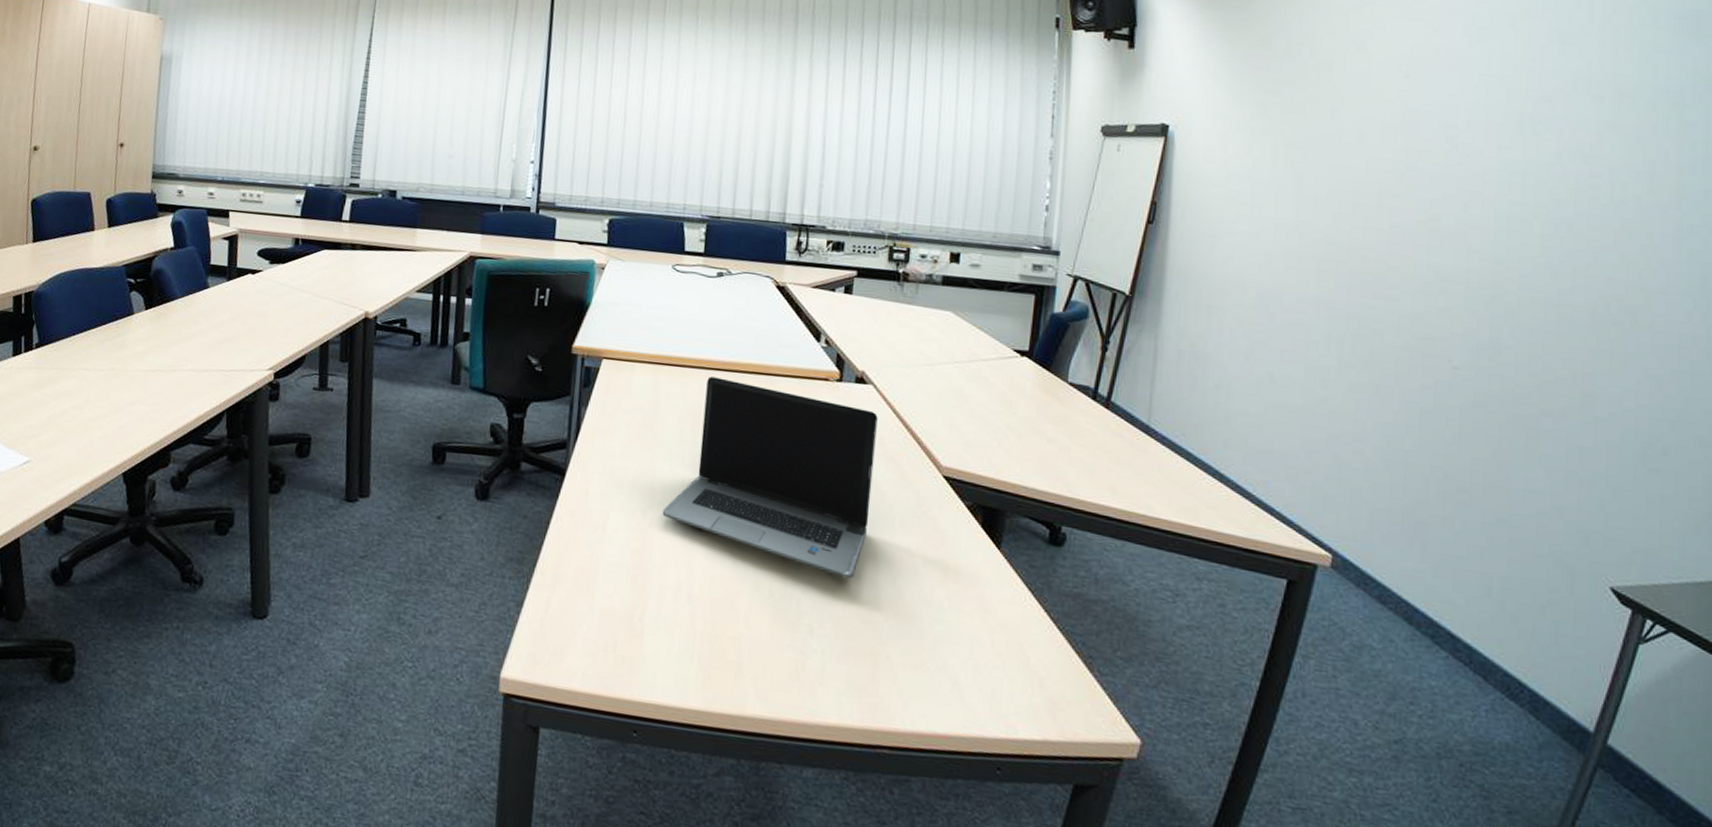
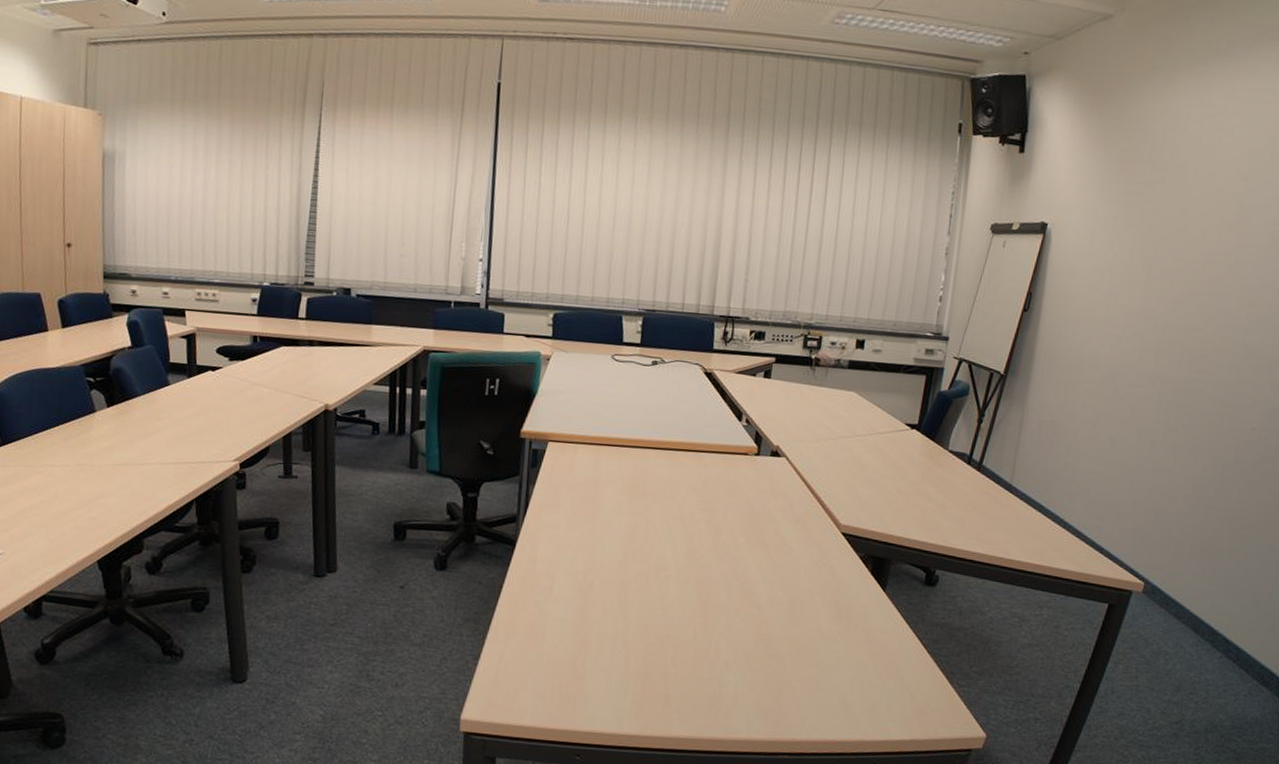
laptop computer: present [662,376,878,578] -> none [601,454,789,621]

